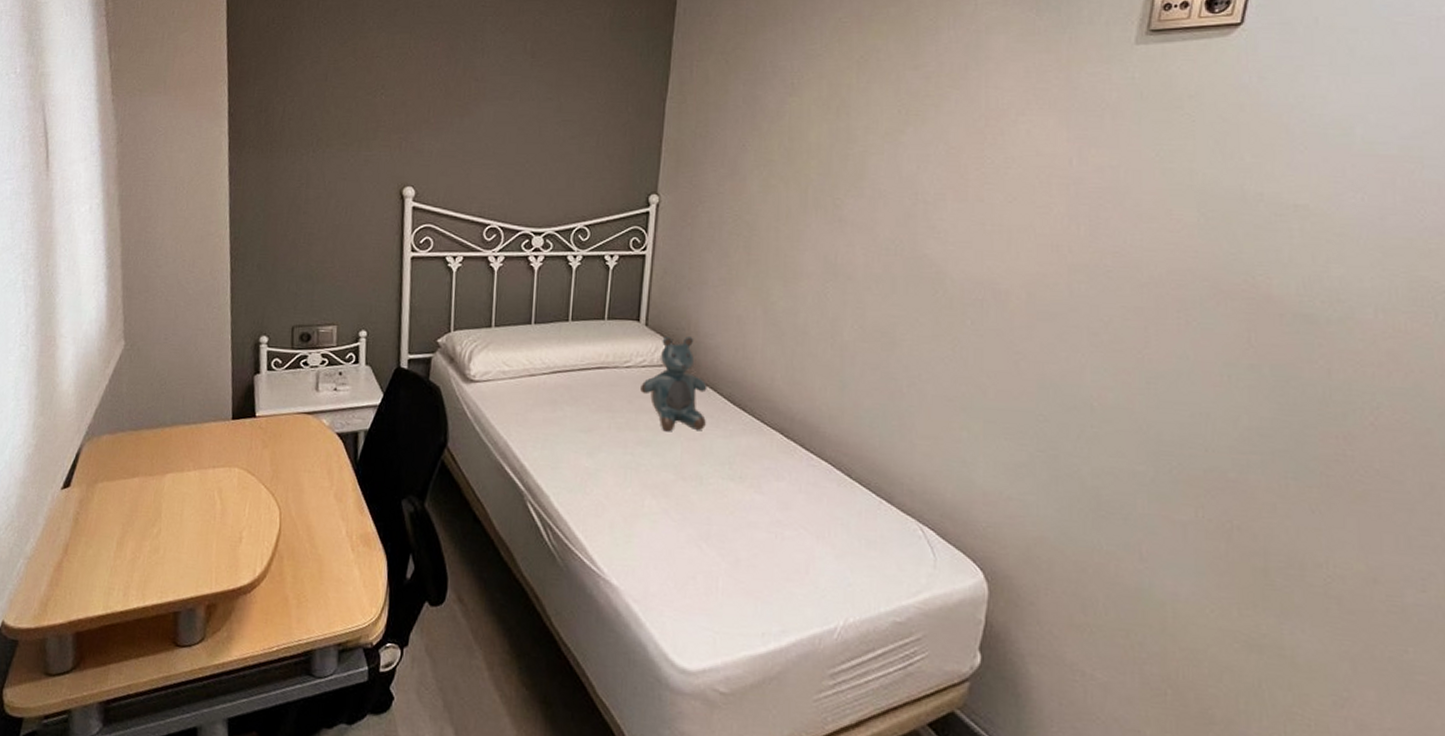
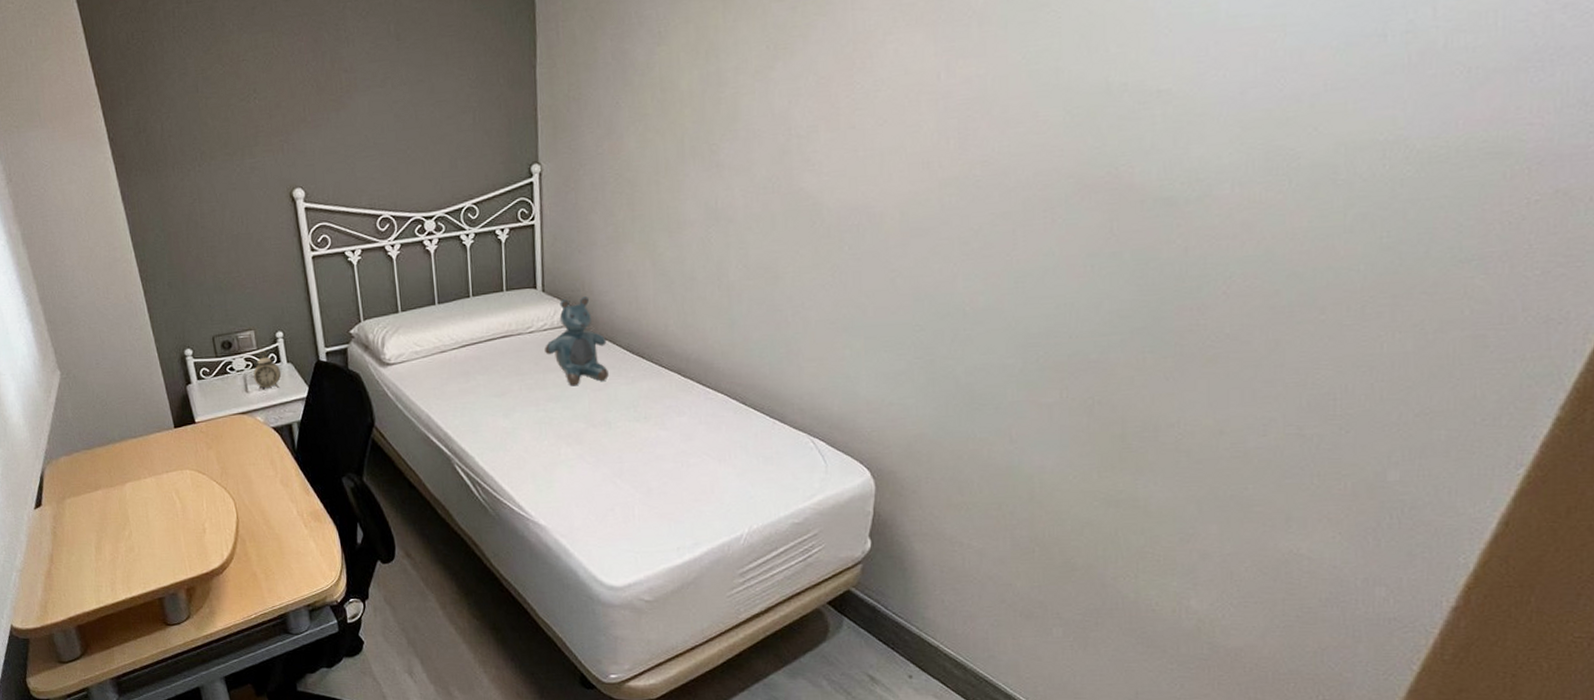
alarm clock: none [327,348,358,392] -> present [253,350,282,392]

